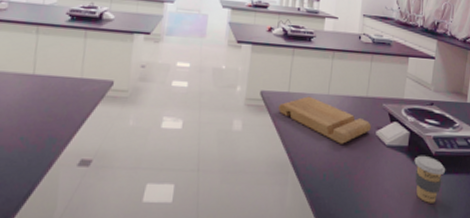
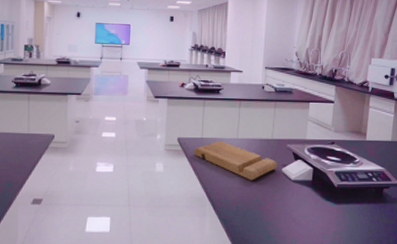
coffee cup: present [414,155,445,203] -> none [318,188,347,229]

